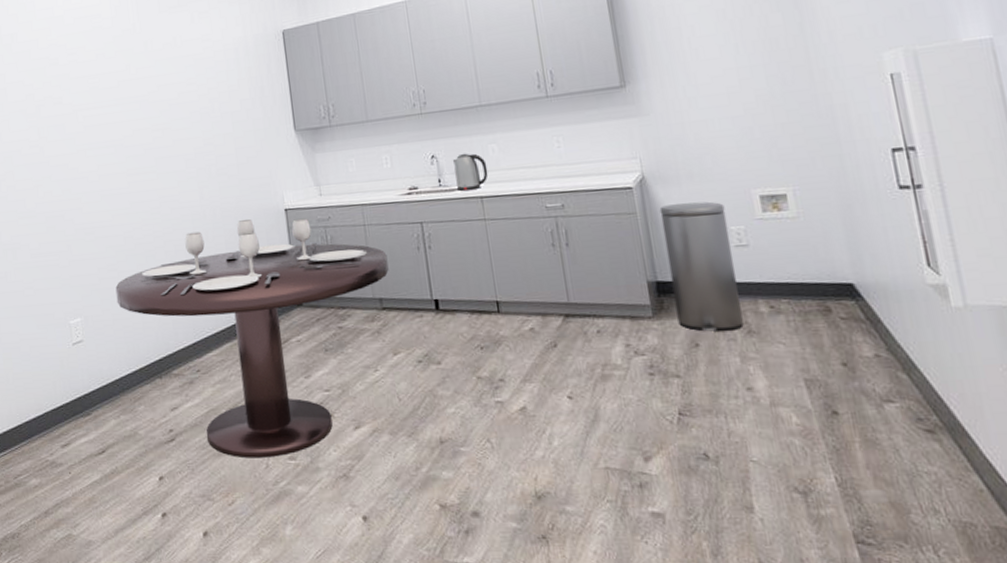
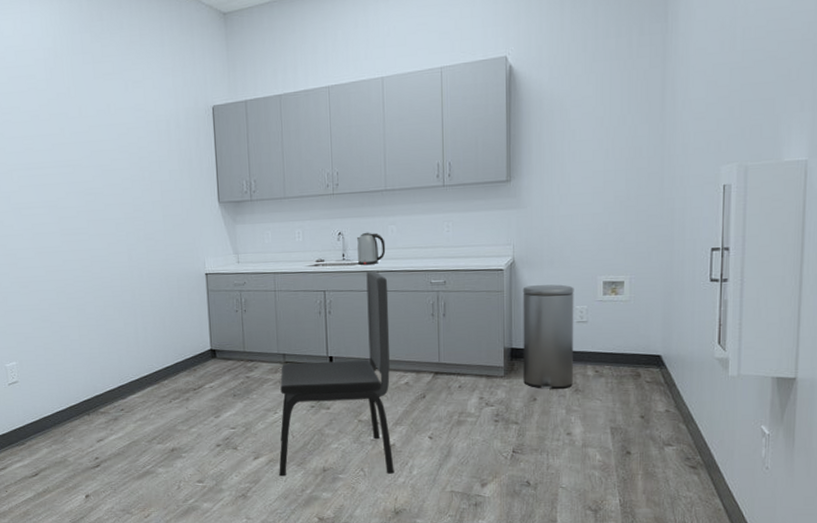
dining table: present [115,218,389,458] -> none [48,281,293,481]
dining chair: none [378,196,530,451] -> present [279,270,394,476]

